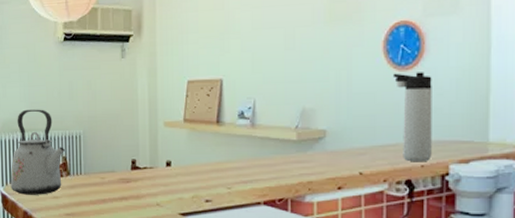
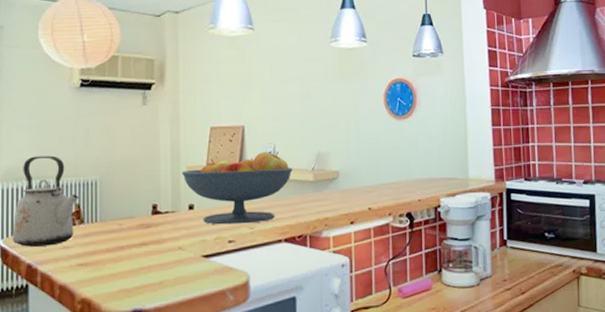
fruit bowl: none [160,106,274,183] -> present [182,151,293,225]
thermos bottle: present [392,72,432,161] -> none [392,121,426,196]

